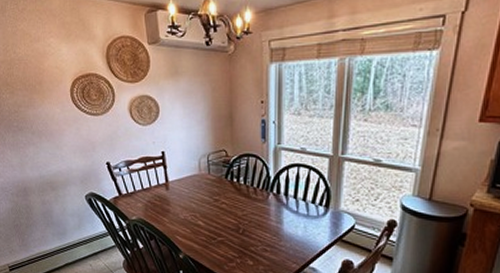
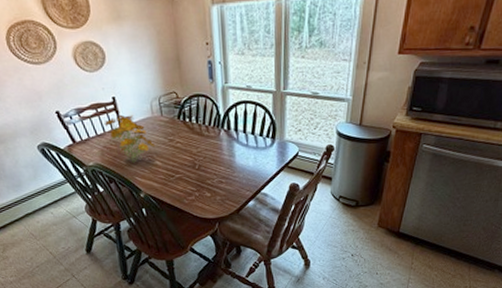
flower arrangement: none [151,169,200,221] -> present [104,114,156,163]

